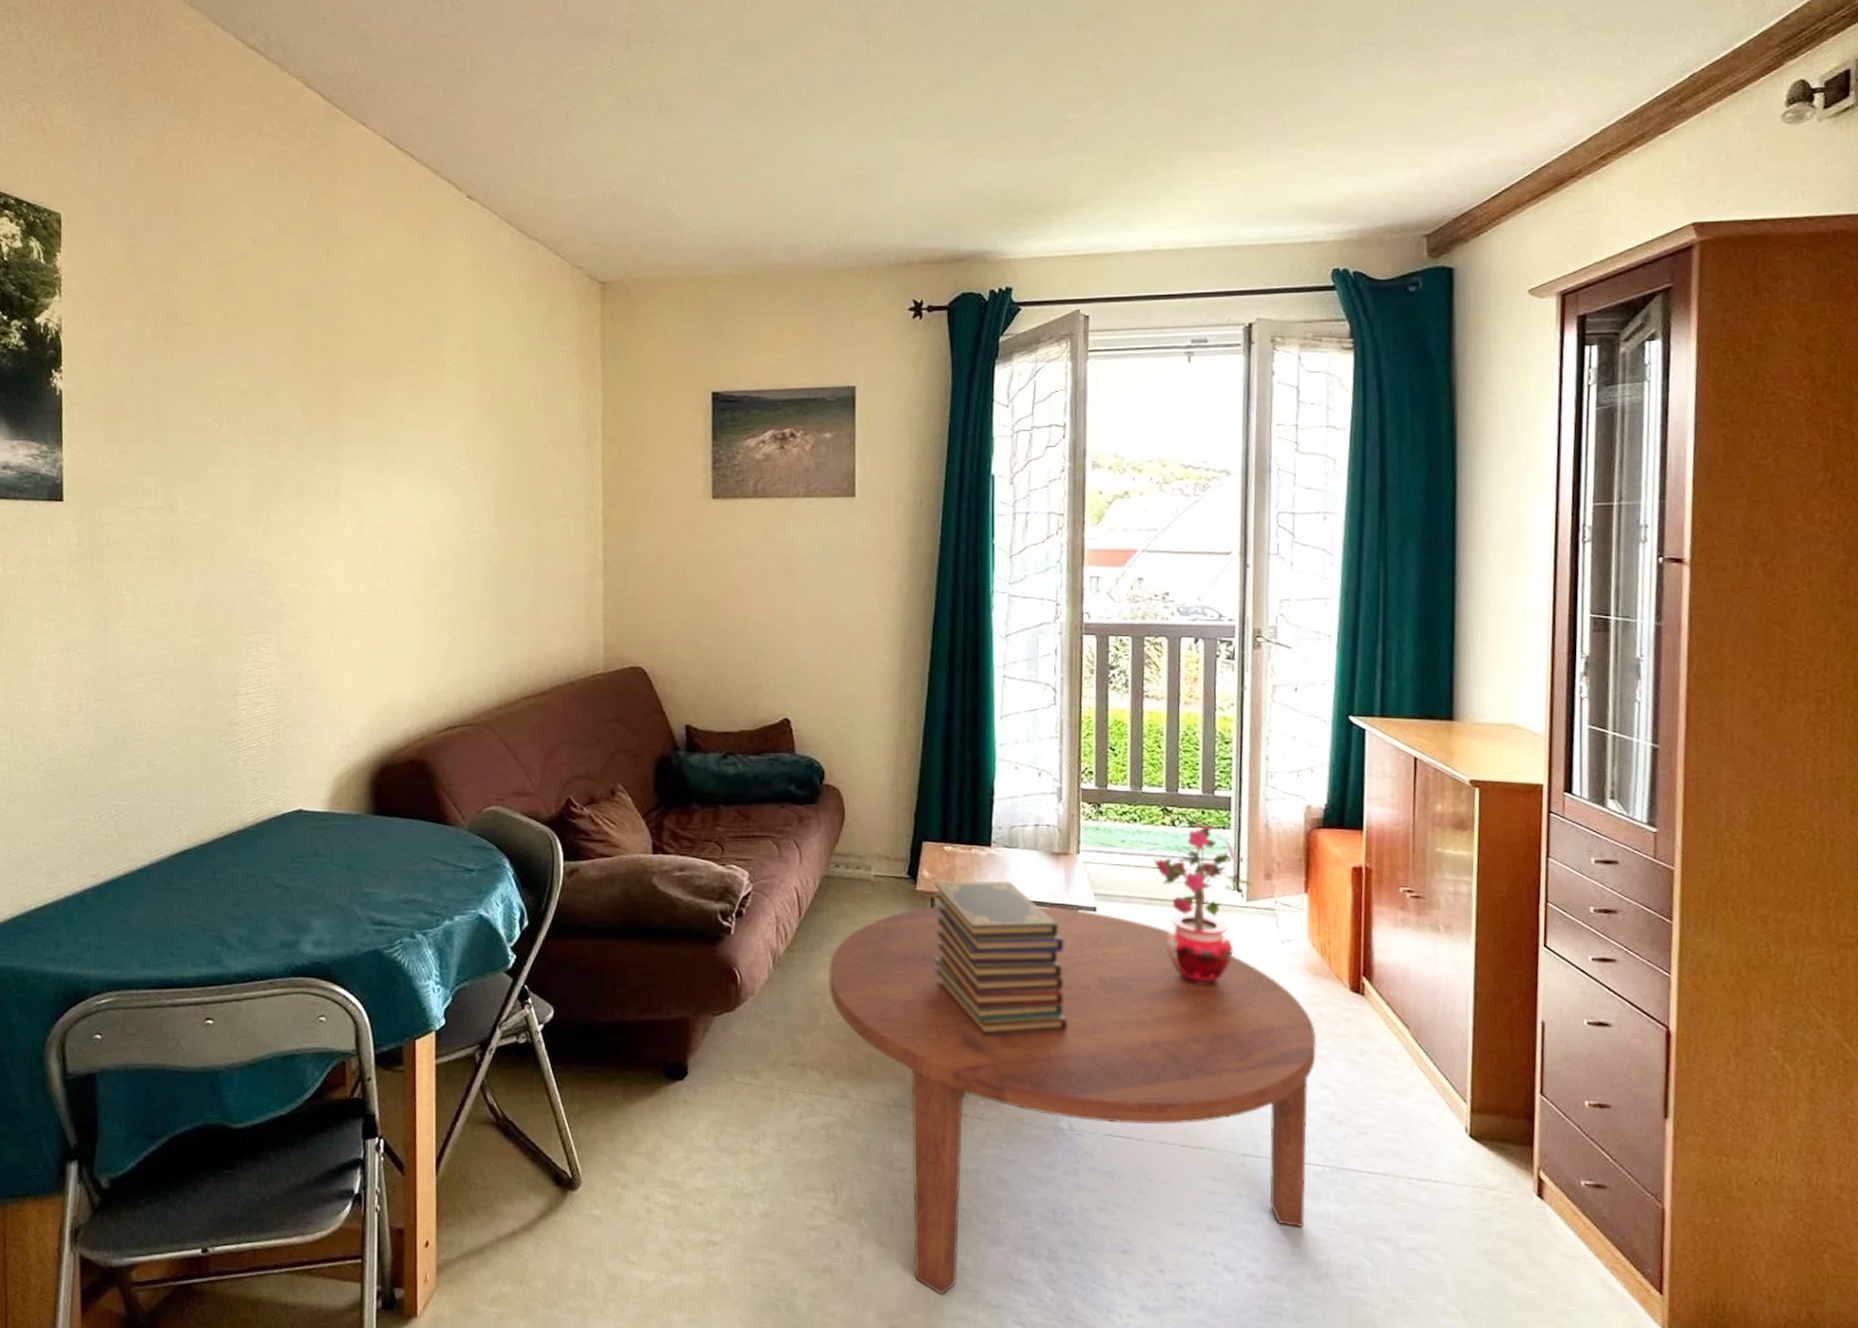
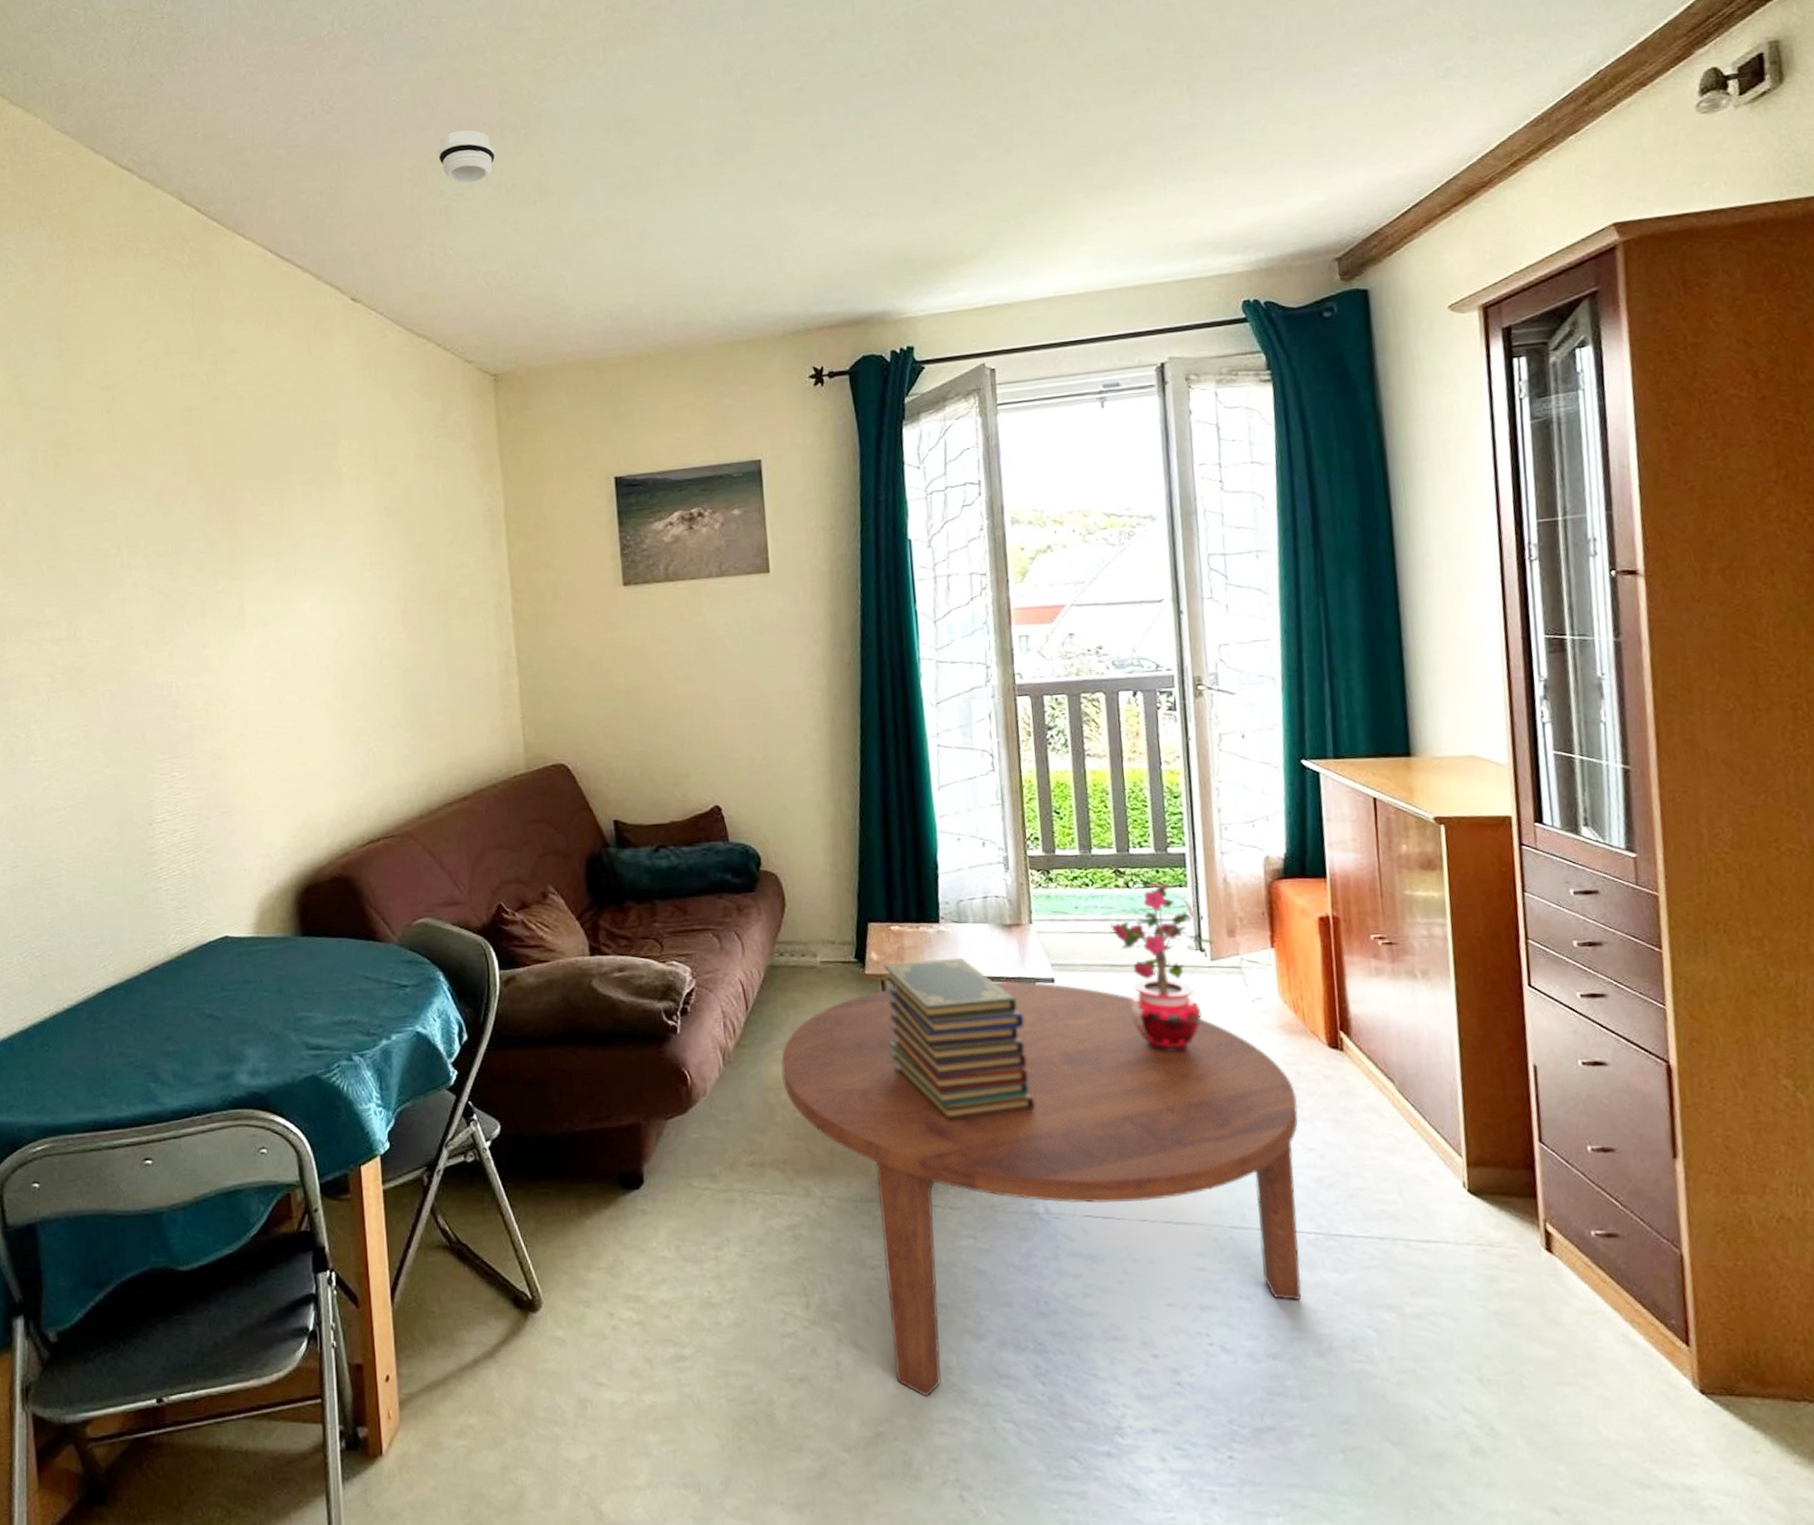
smoke detector: none [563,38,620,91] -> present [438,129,496,183]

